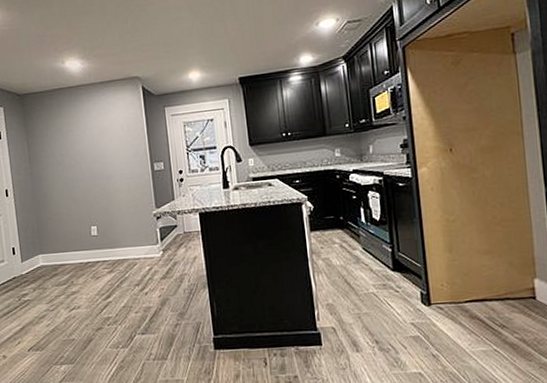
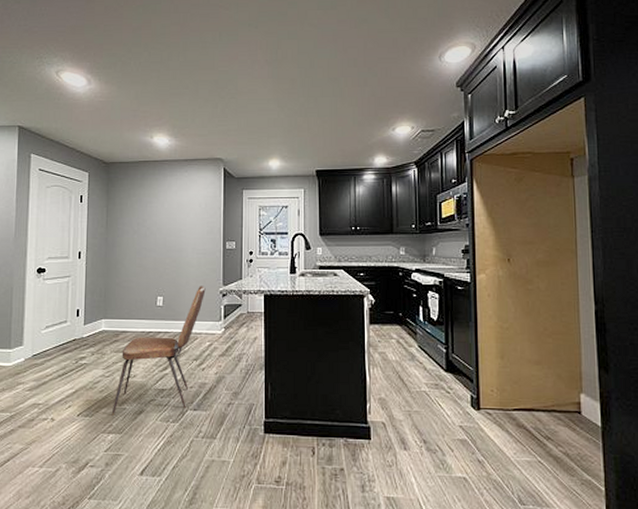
dining chair: none [61,210,139,347] -> present [111,286,206,416]

